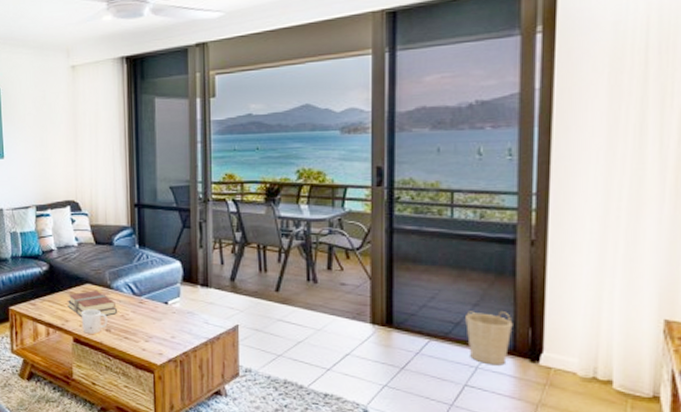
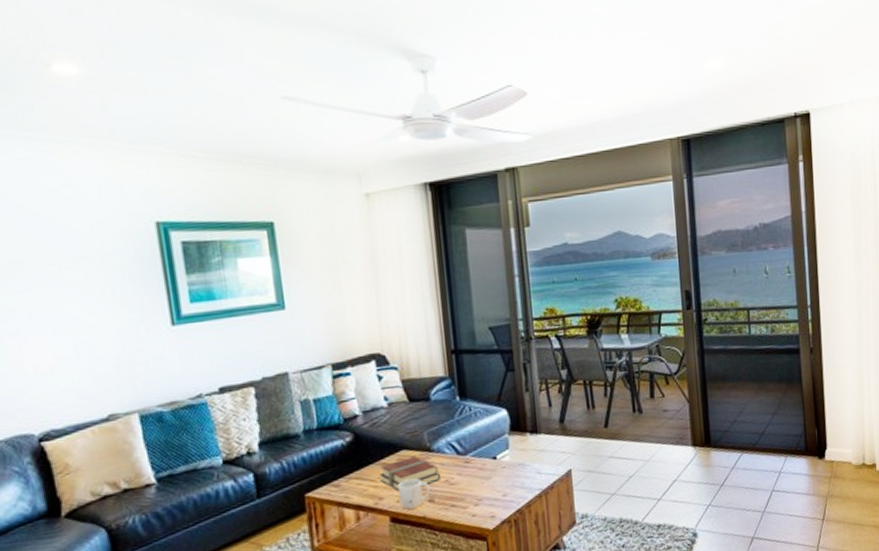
basket: present [465,311,513,366] -> none [768,416,804,468]

